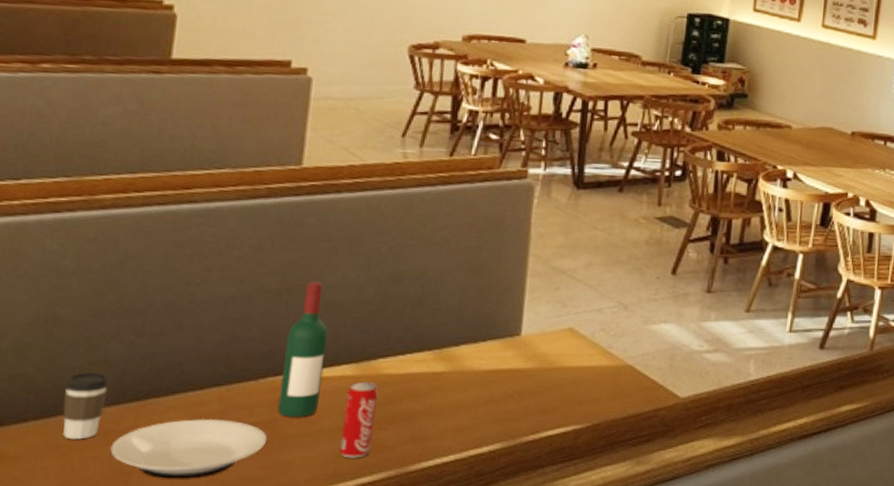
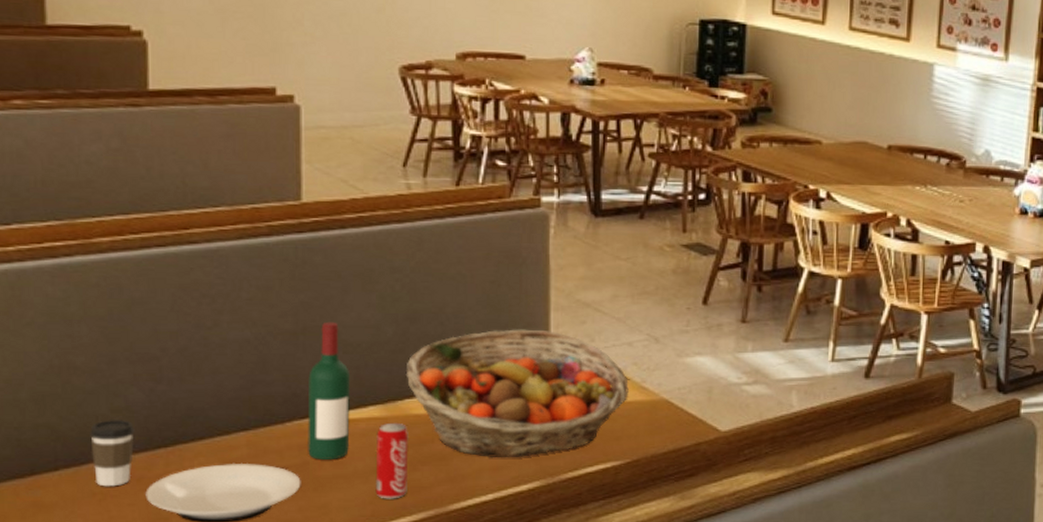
fruit basket: none [382,293,596,420] -> present [405,329,629,458]

